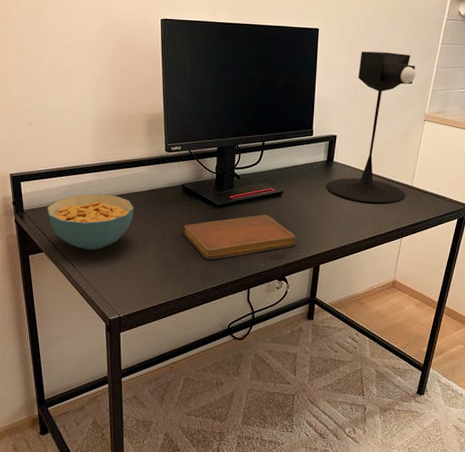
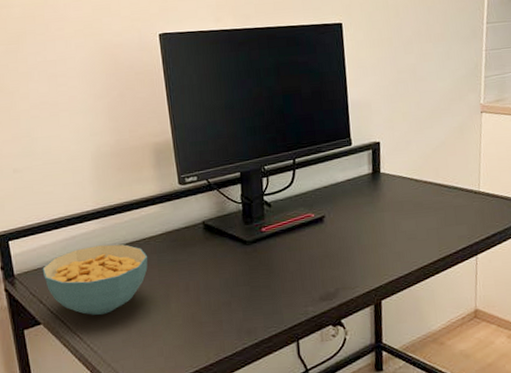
notebook: present [183,214,297,260] -> none [208,246,350,310]
desk lamp: present [326,52,416,203] -> none [375,39,473,218]

